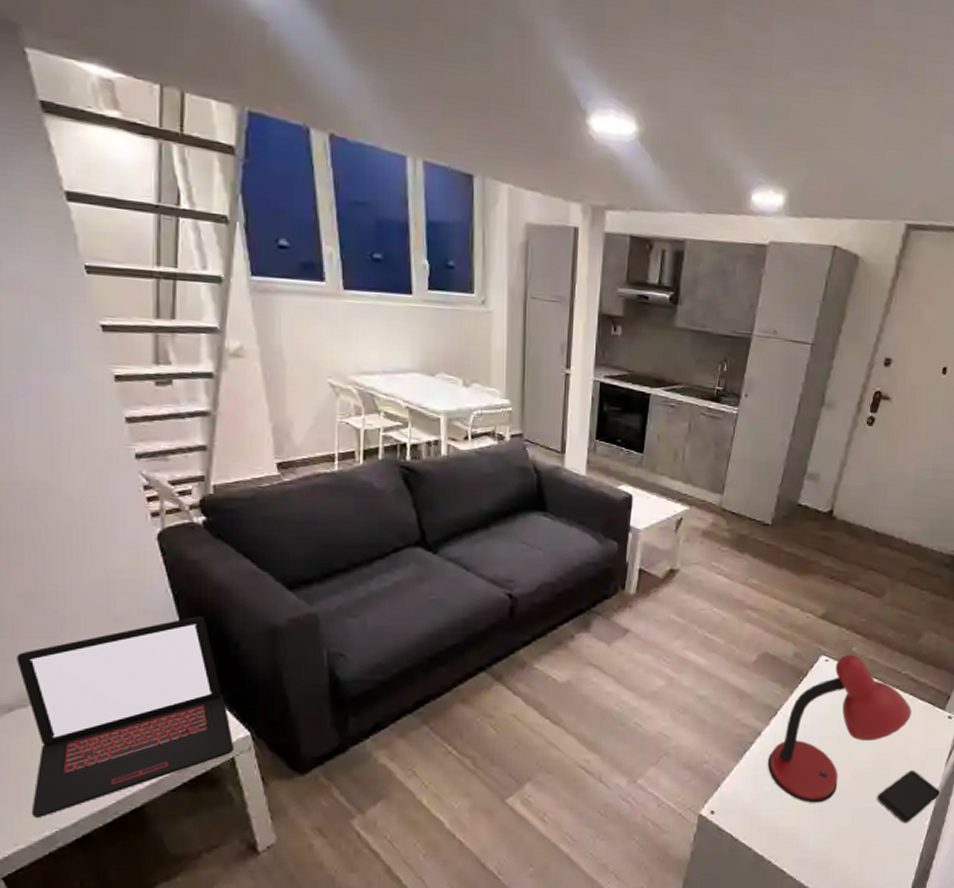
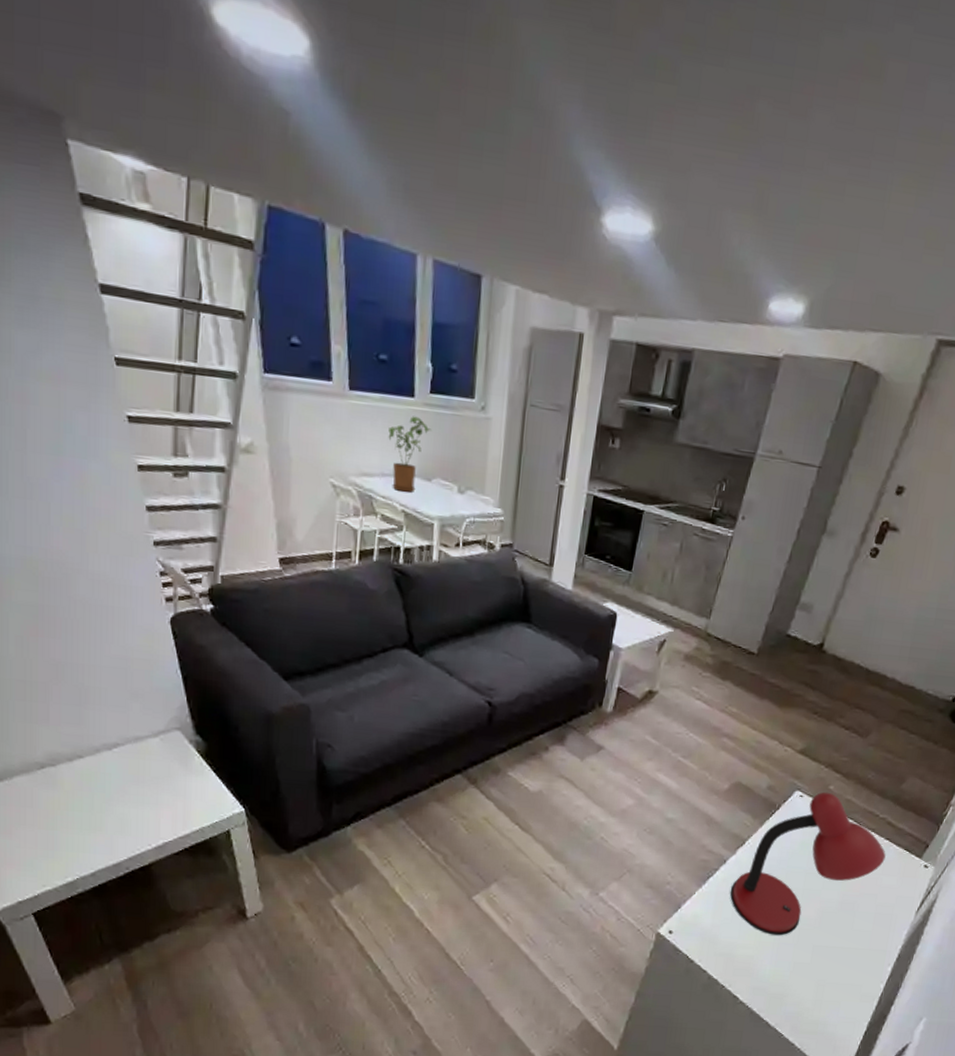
laptop: present [17,616,235,818] -> none [48,697,231,865]
house plant: none [387,313,432,388] -> present [388,416,431,492]
mobile phone: present [877,770,940,823] -> none [840,915,907,966]

